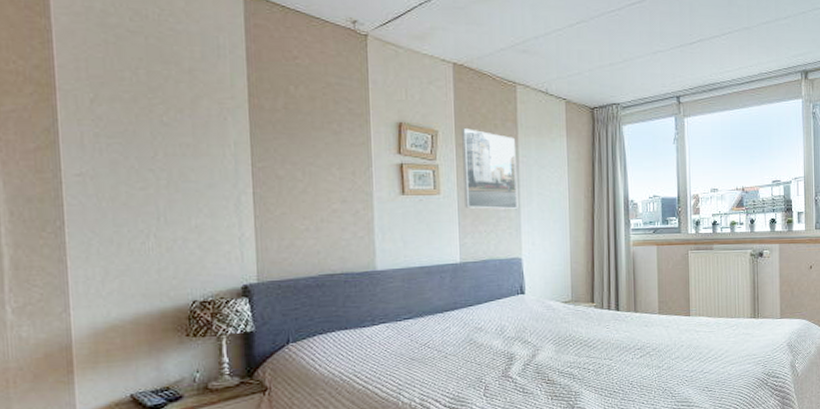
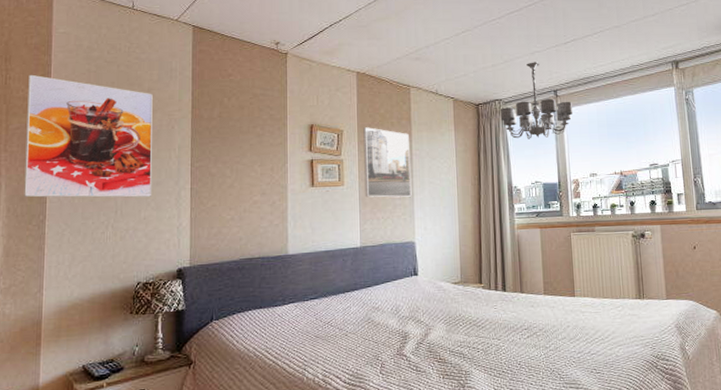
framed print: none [21,41,204,202] -> present [24,74,153,198]
chandelier: none [617,63,695,149] -> present [500,62,572,139]

